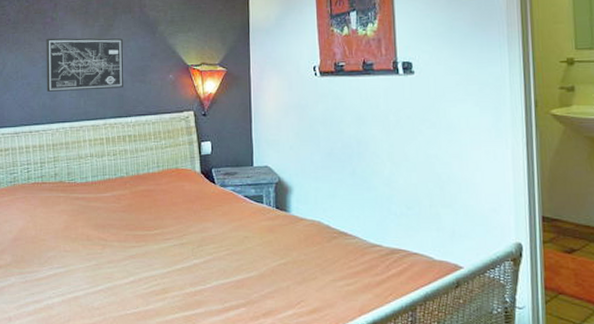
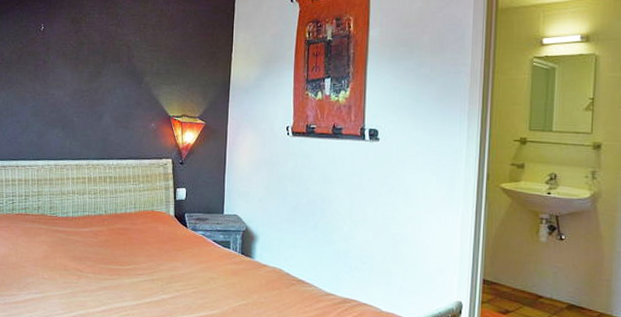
wall art: present [46,38,123,92] -> none [34,80,110,132]

